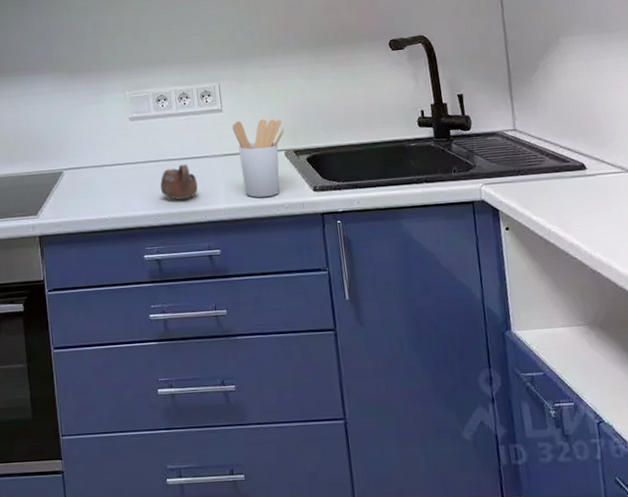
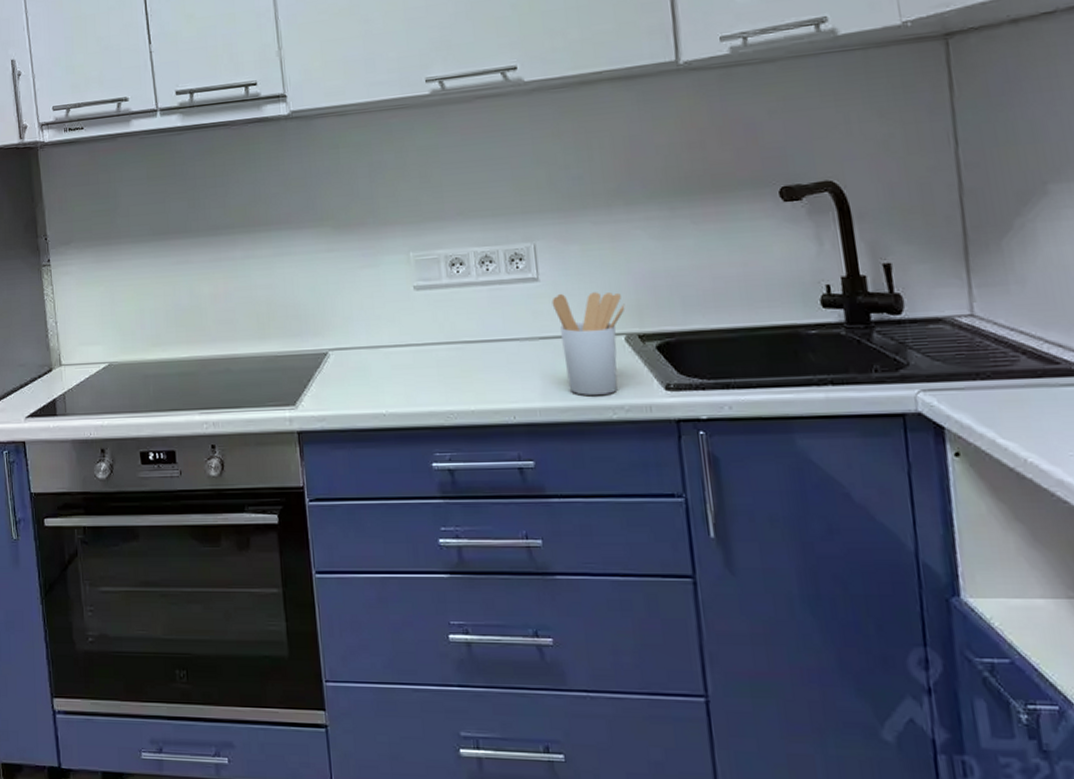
cup: present [160,164,198,200] -> none [454,348,505,394]

